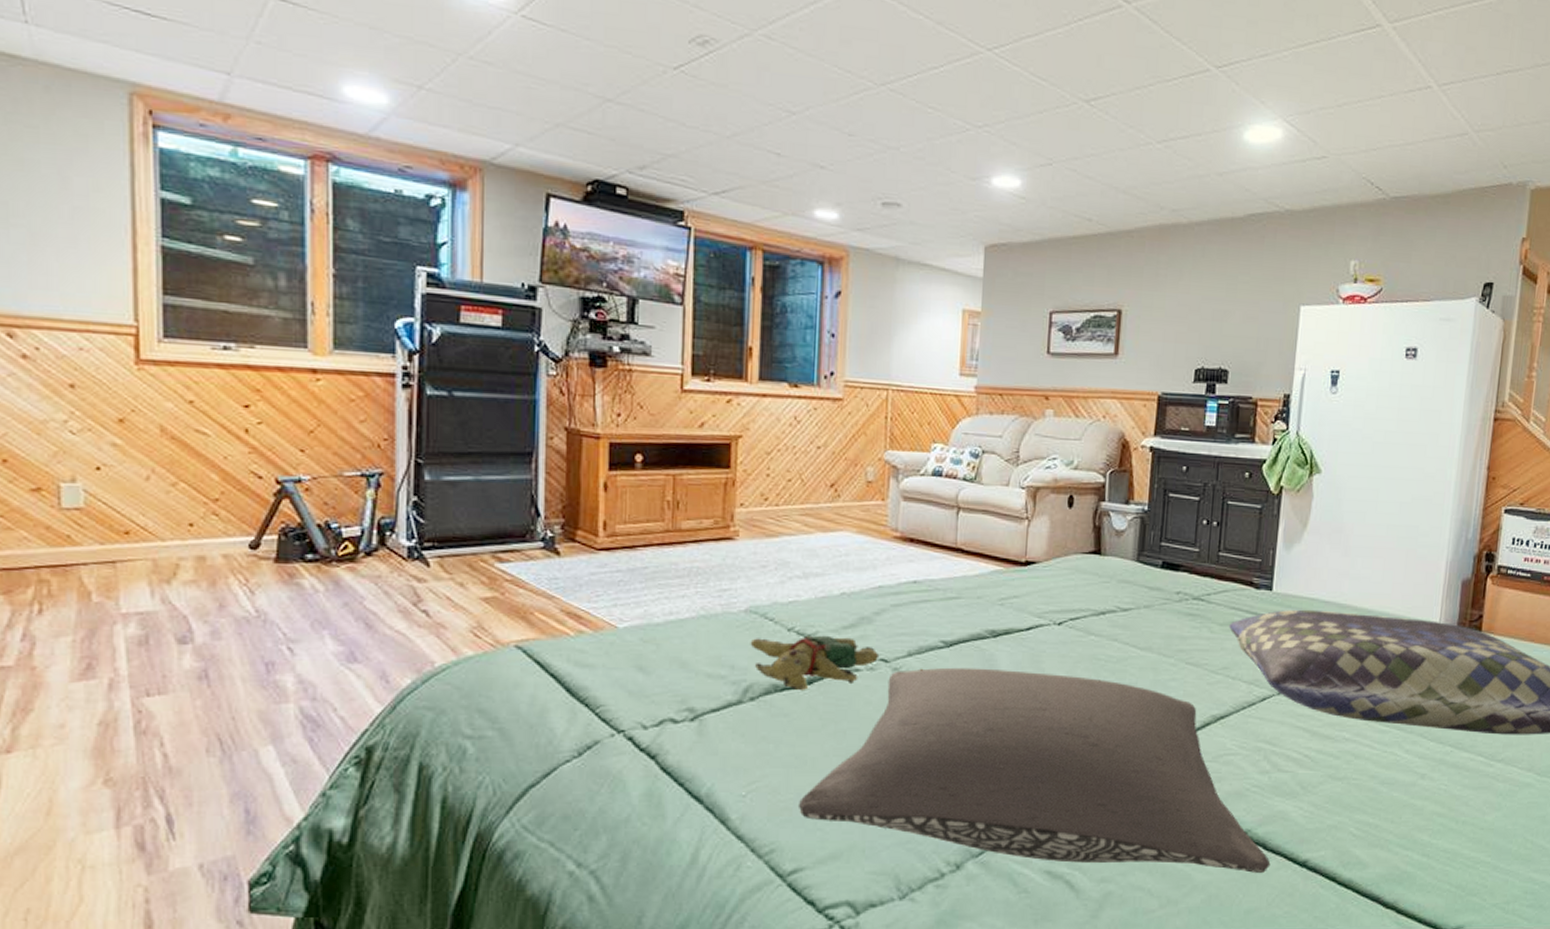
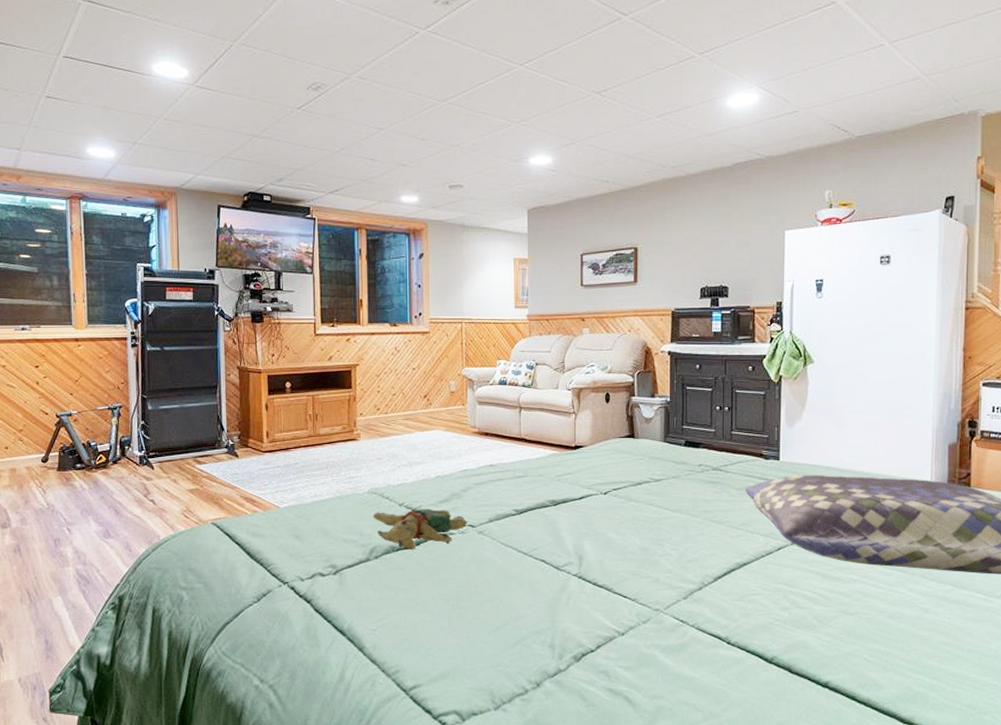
pillow: present [797,667,1271,873] -> none [414,530,796,692]

